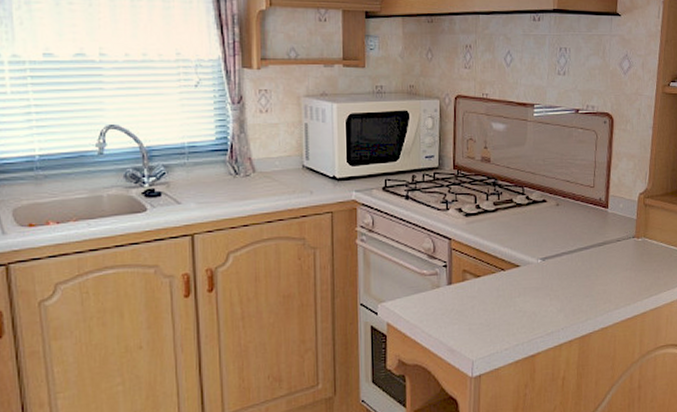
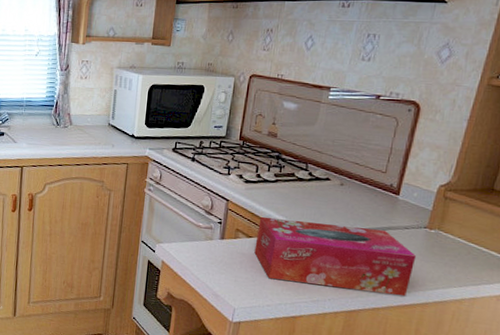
tissue box: none [484,246,631,320] -> present [254,216,417,297]

